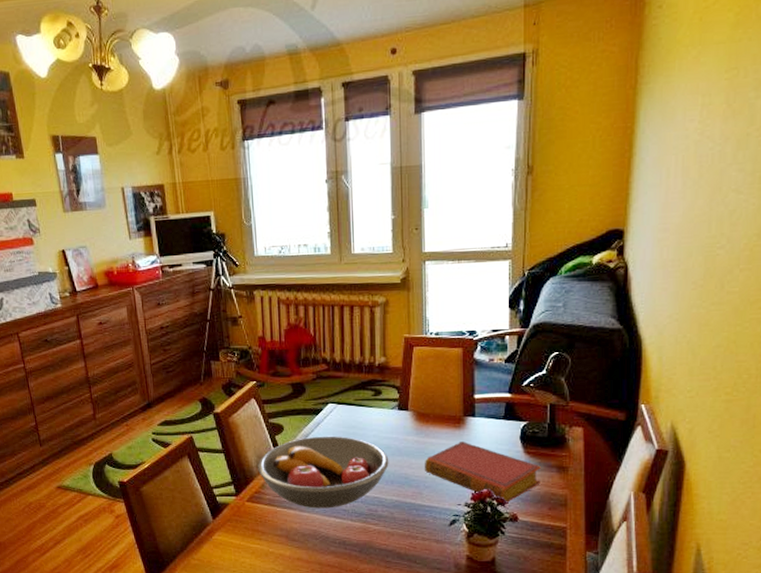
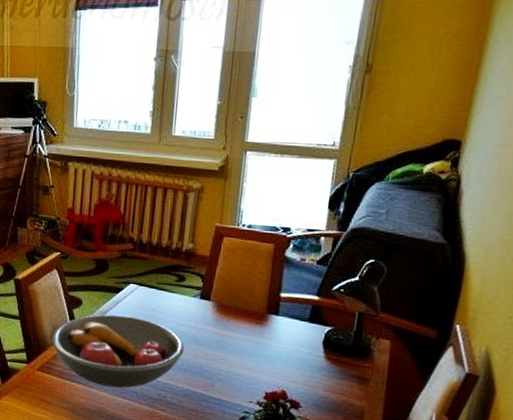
book: present [424,442,541,504] -> none [219,338,341,408]

